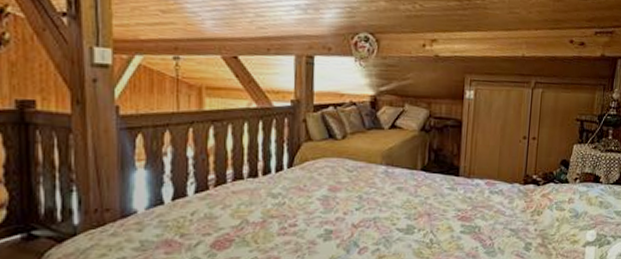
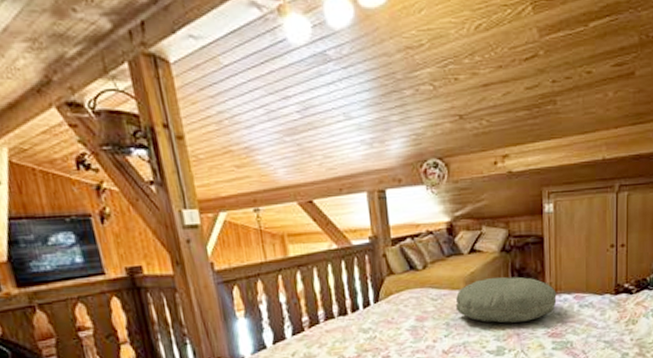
pillow: none [370,155,470,202] -> present [455,276,557,323]

